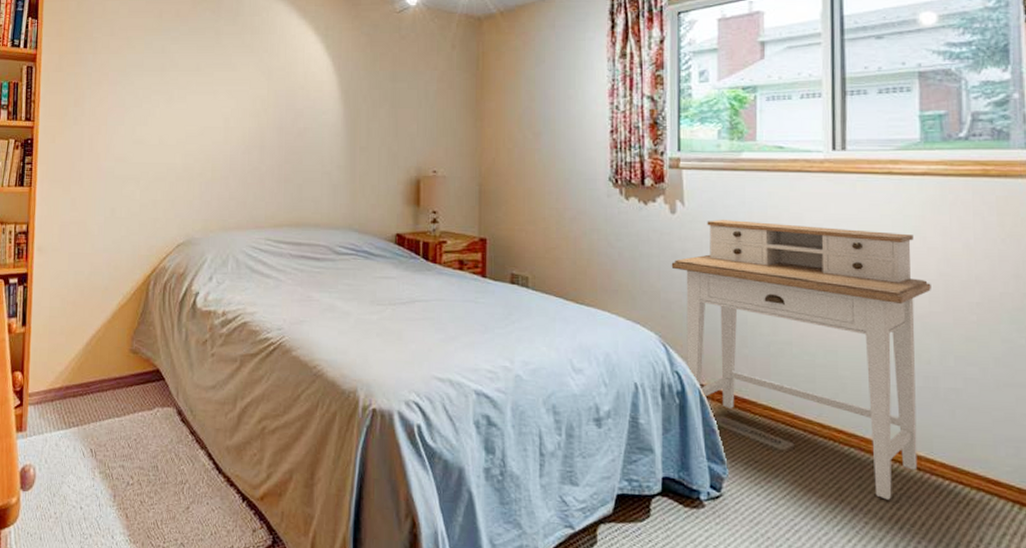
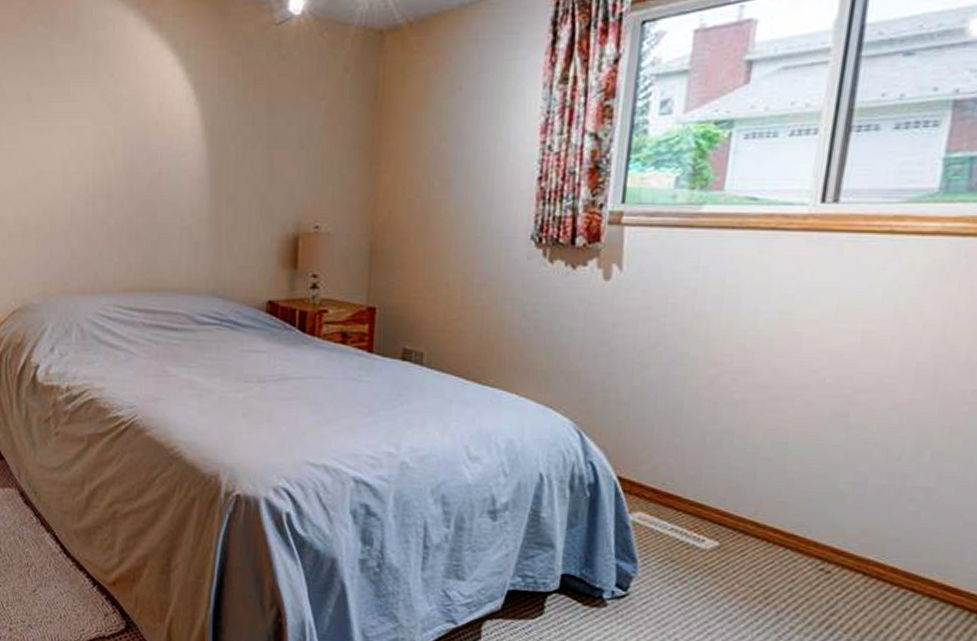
desk: present [671,220,931,500] -> none [597,288,919,605]

